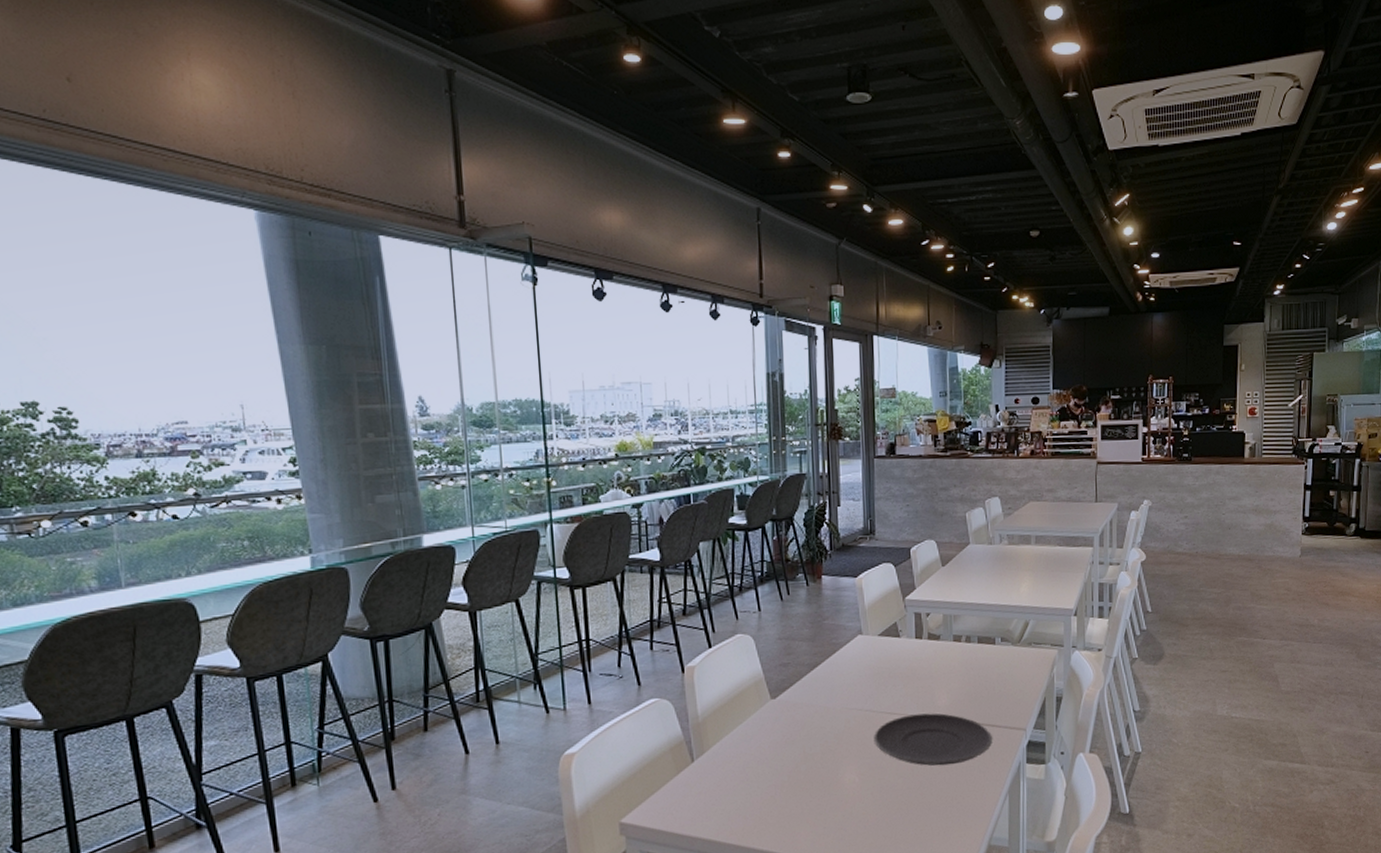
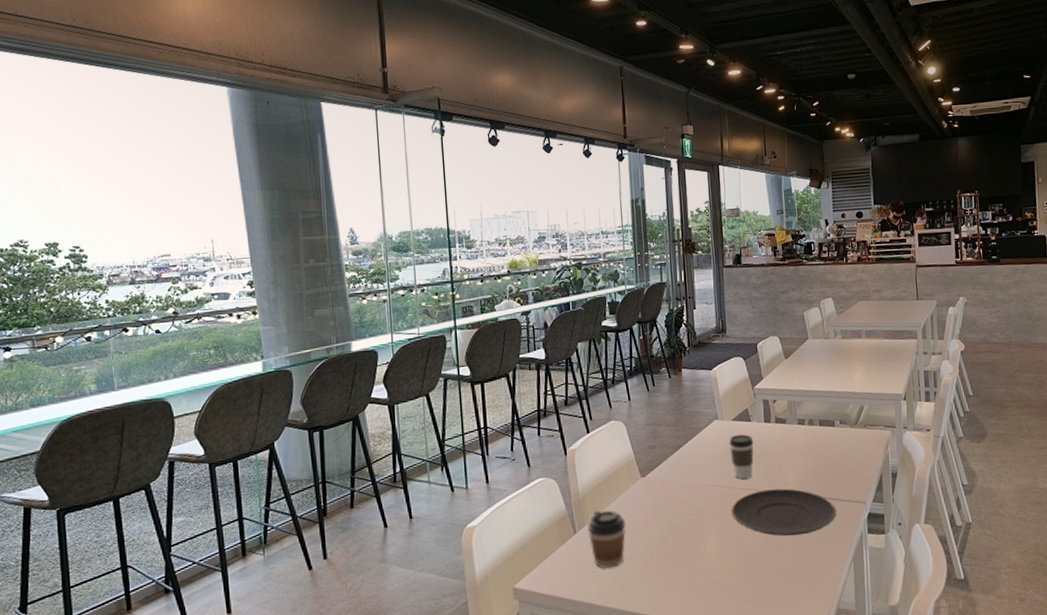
coffee cup: none [707,735,752,801] -> present [587,510,626,569]
coffee cup: none [874,652,902,703] -> present [729,434,754,480]

